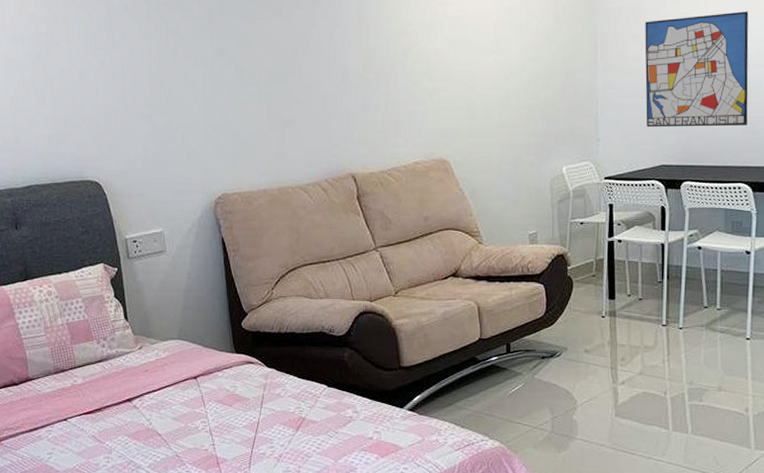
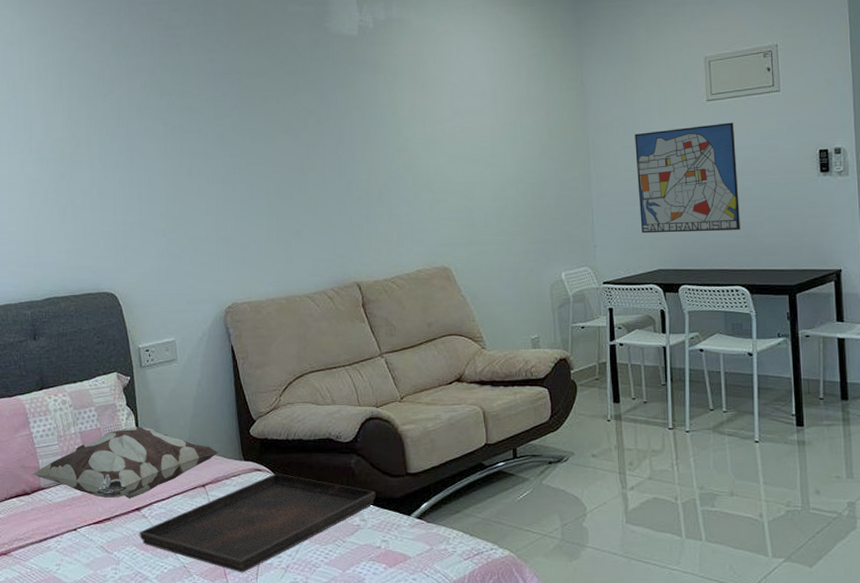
decorative pillow: none [19,318,211,390] -> present [31,426,219,499]
serving tray: none [131,365,369,462] -> present [139,473,376,573]

